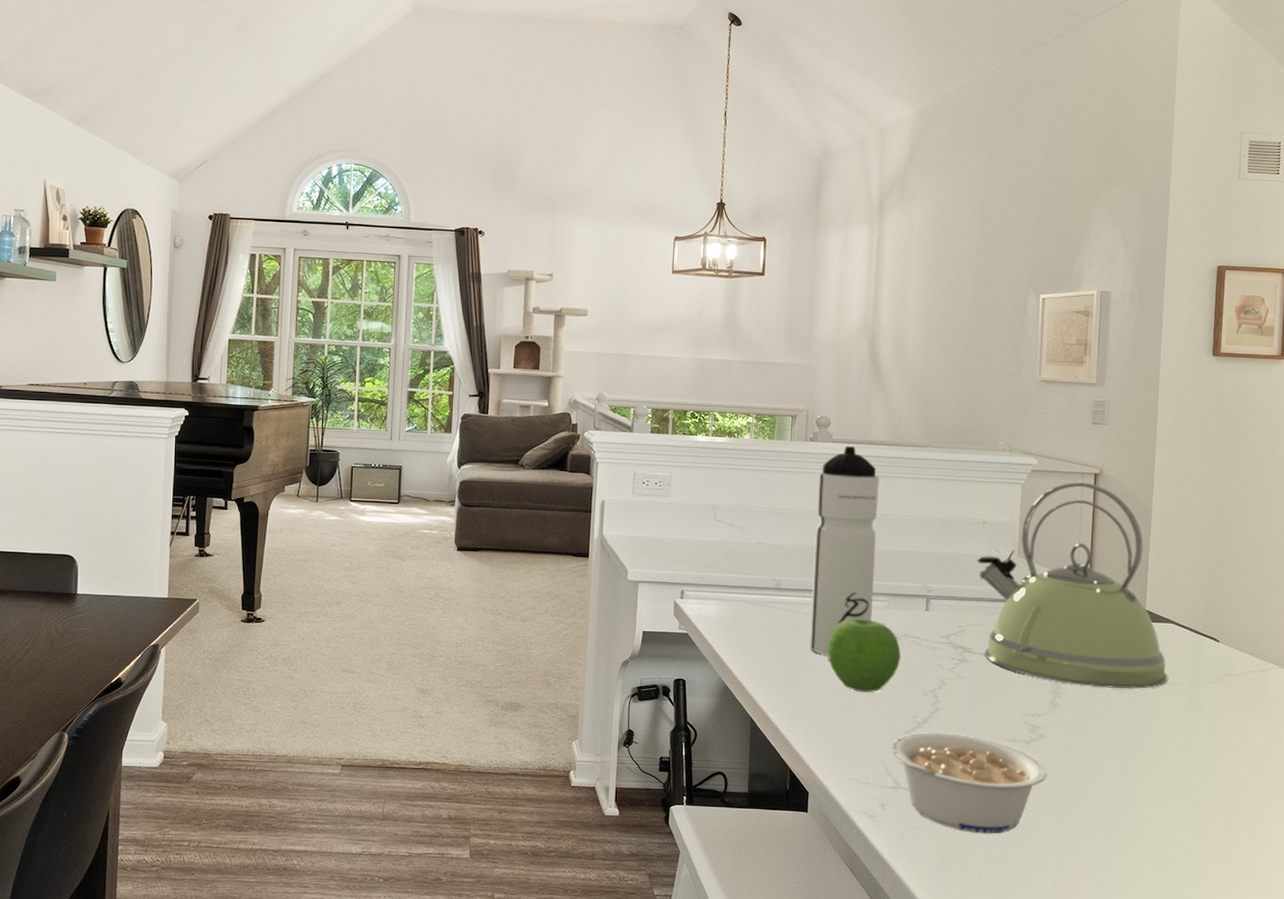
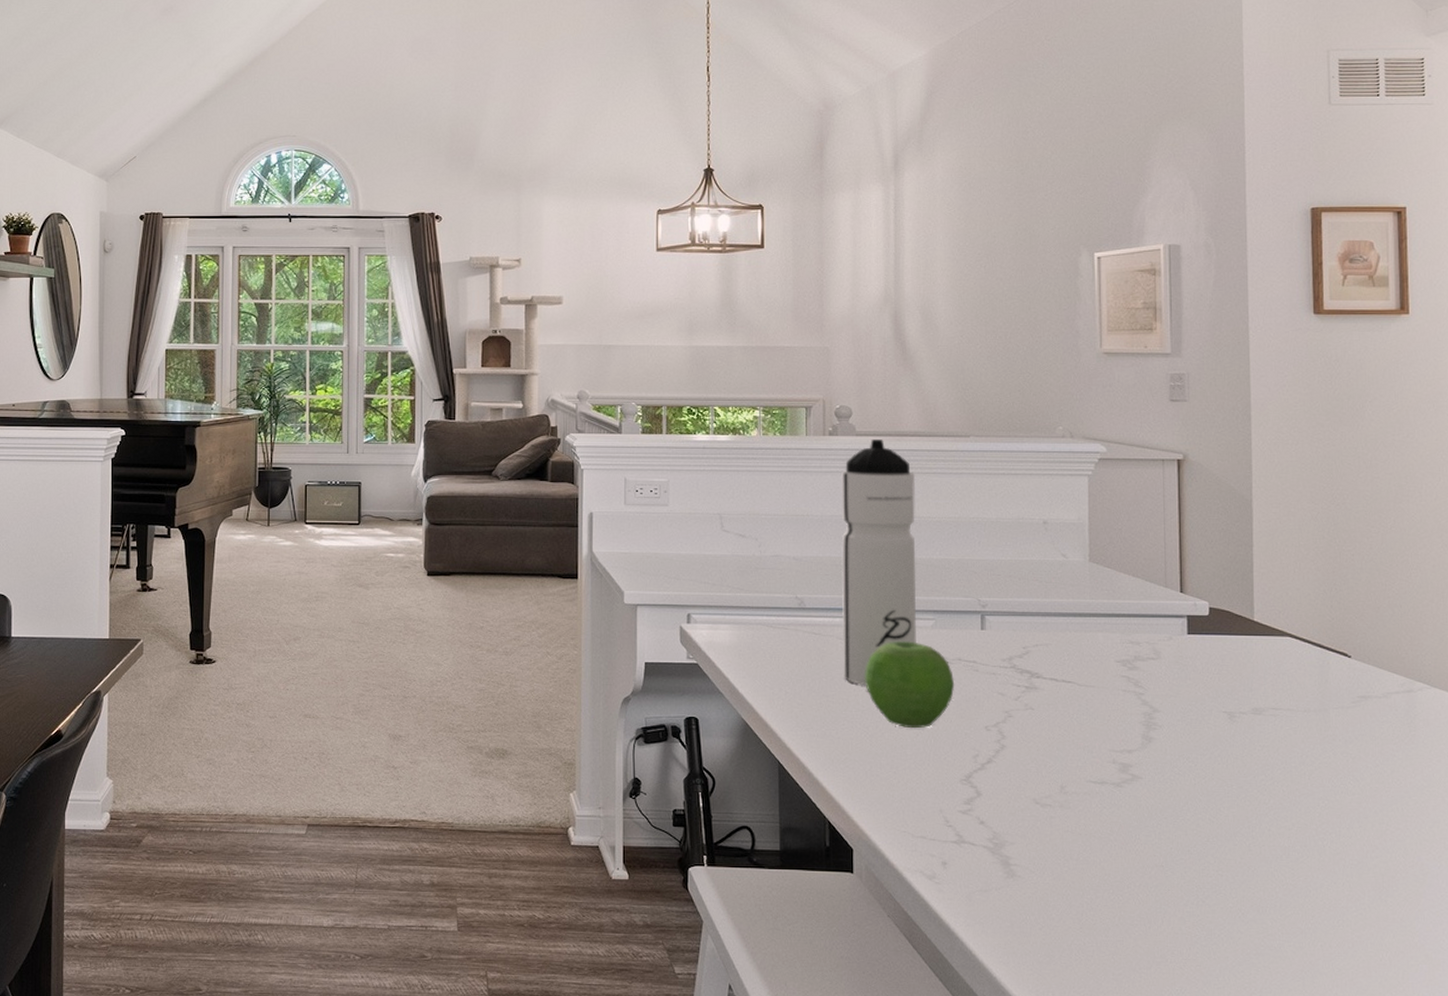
legume: present [892,732,1047,834] -> none [951,774,1146,897]
kettle: present [977,482,1168,689] -> none [1040,471,1289,718]

